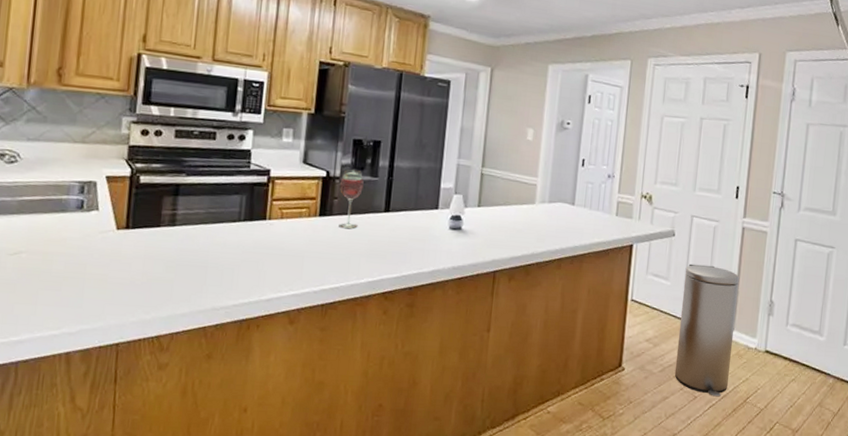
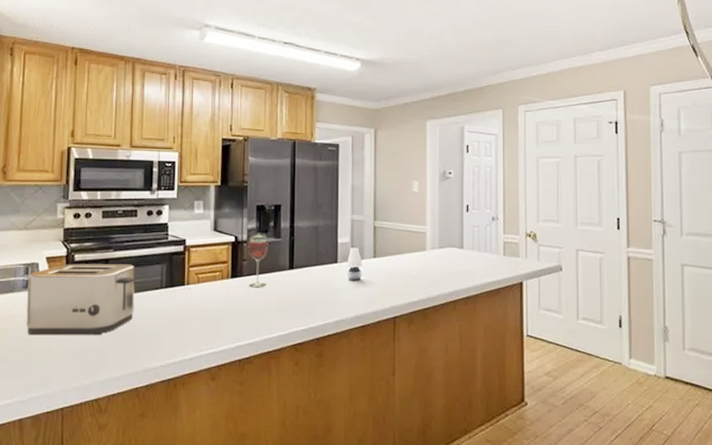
toaster: none [78,185,210,267] -> present [26,264,136,336]
pedal bin: present [674,263,740,397] -> none [576,296,632,426]

